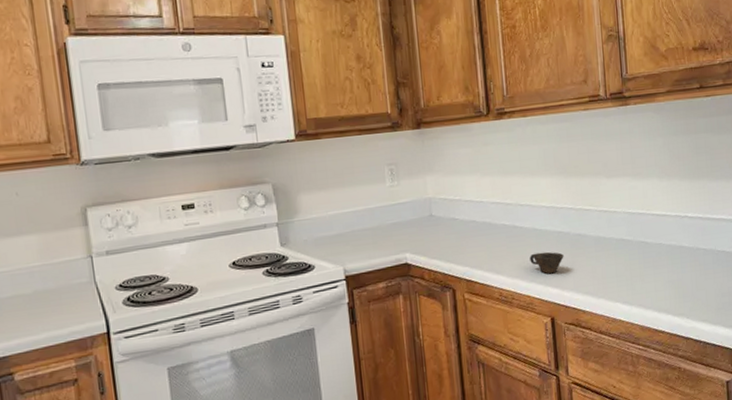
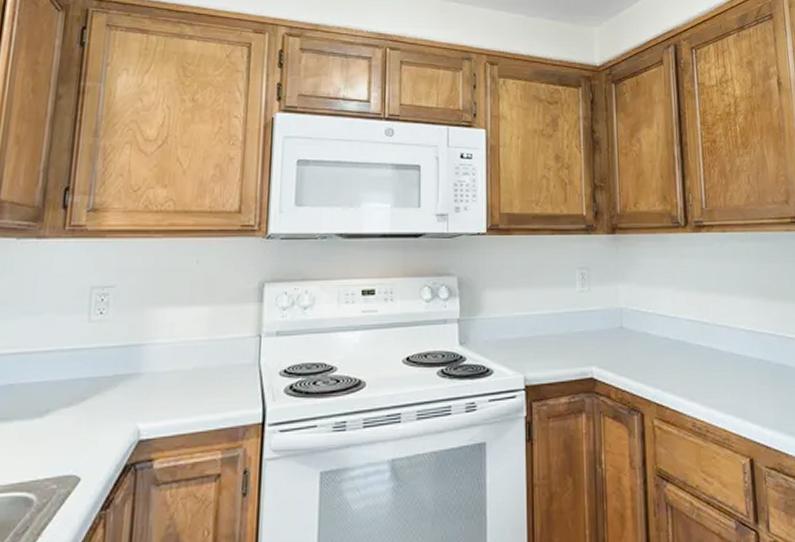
cup: present [530,251,564,274] -> none [727,380,765,407]

